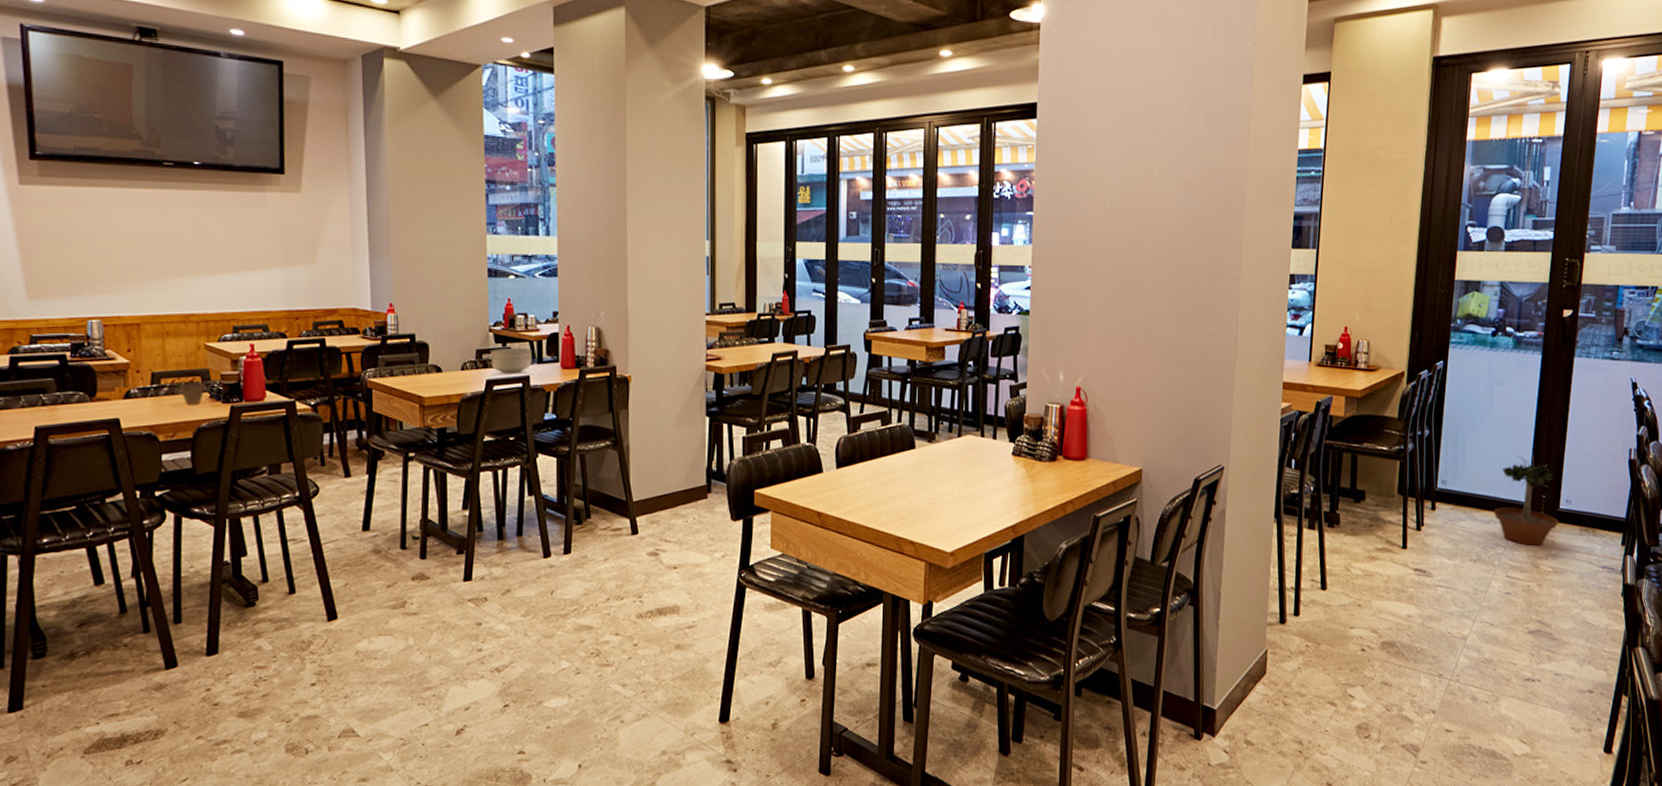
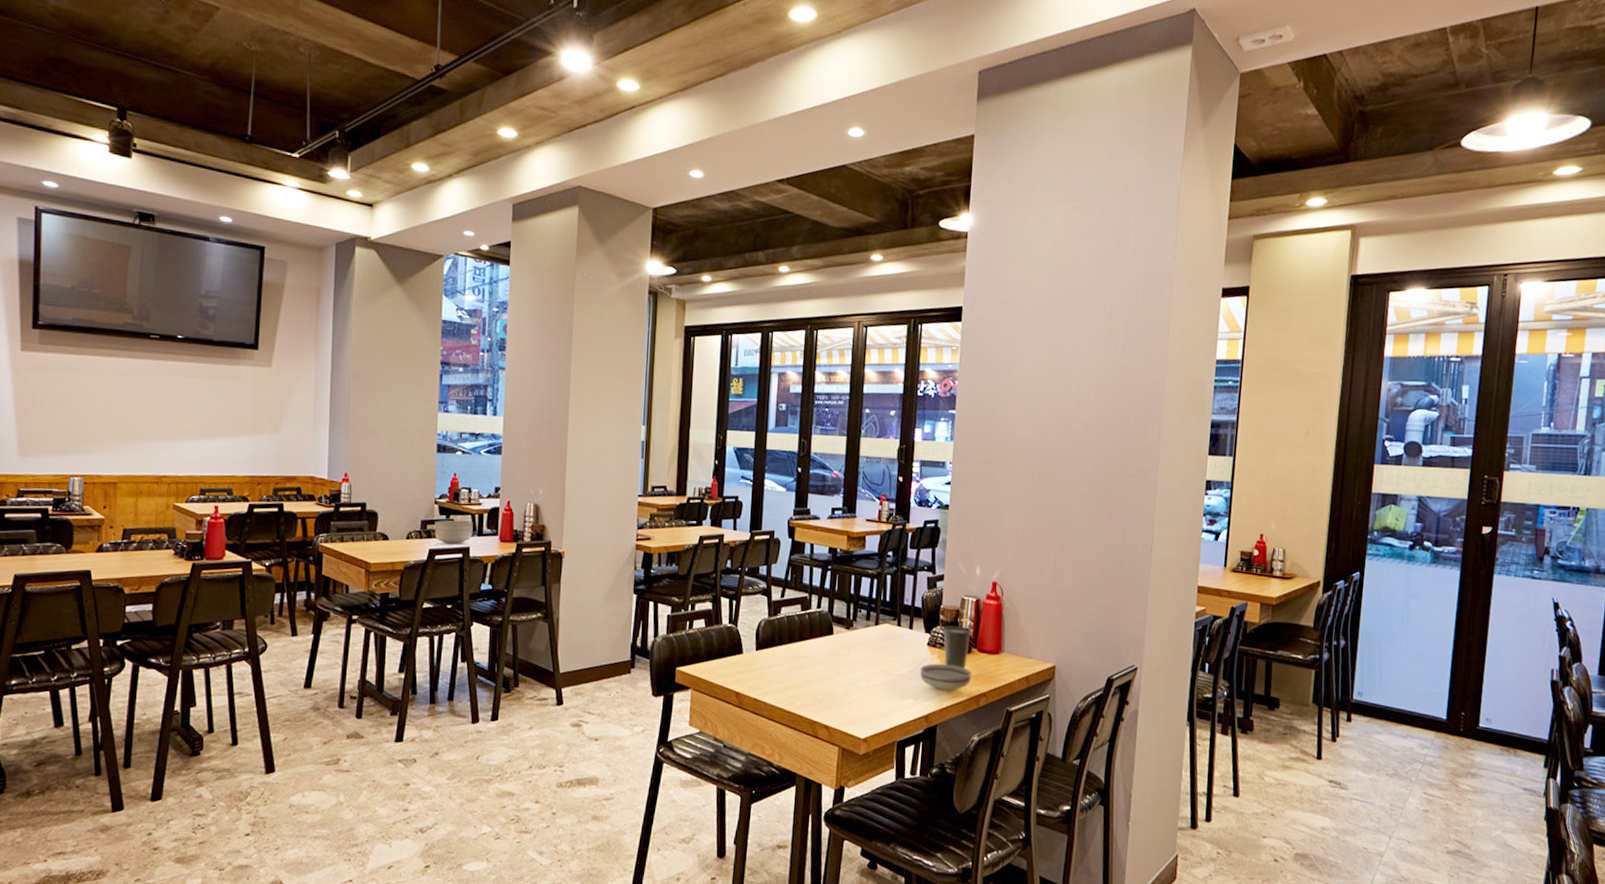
cup: present [179,383,206,406] -> none [147,540,172,562]
bowl: none [1005,473,1057,501] -> present [919,663,971,692]
cup: none [1026,433,1058,476] -> present [941,625,973,669]
potted tree: present [1493,452,1559,545] -> none [1410,668,1478,763]

